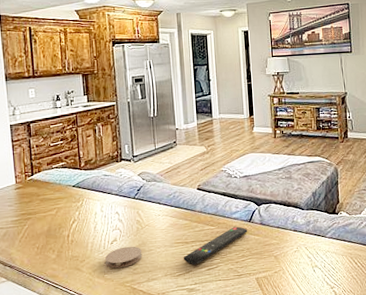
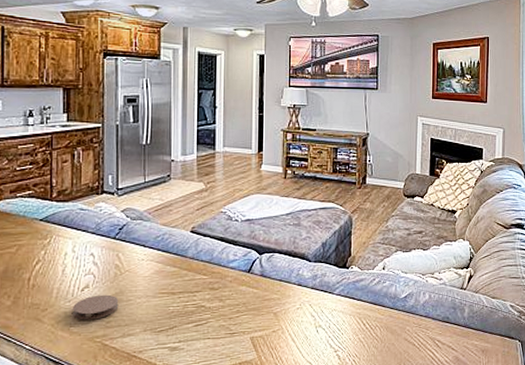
remote control: present [183,226,248,265] -> none [167,277,246,320]

